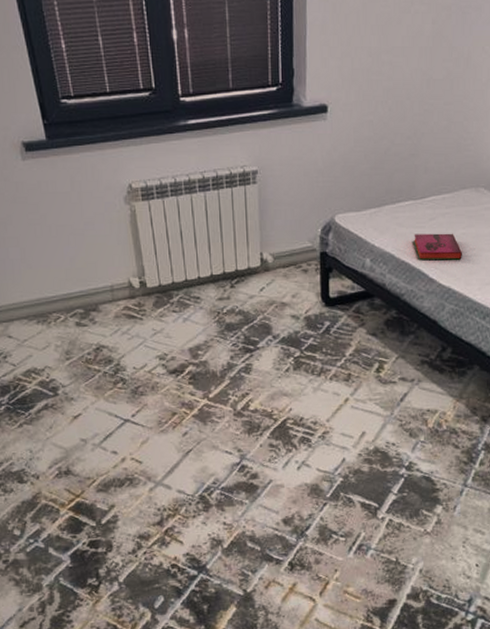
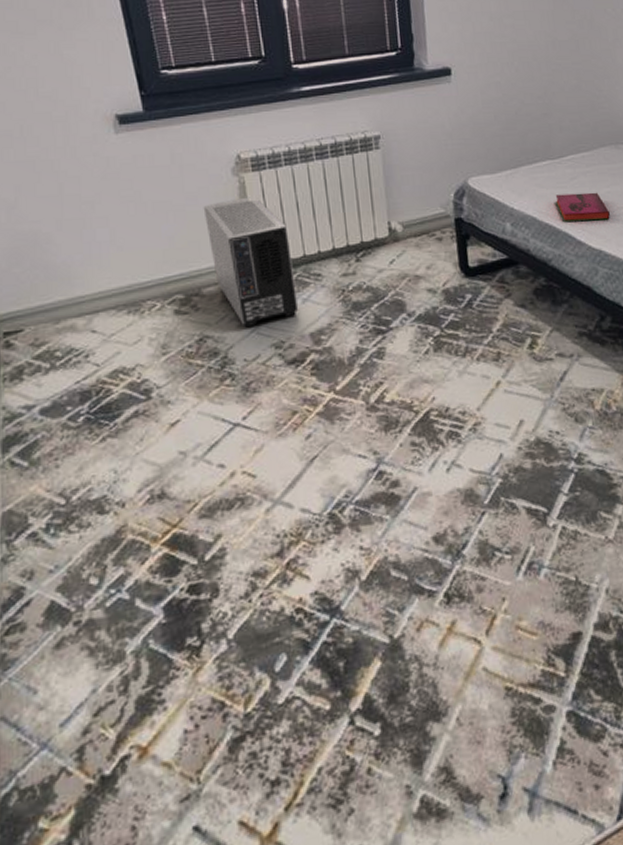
air purifier: none [99,224,180,341] -> present [203,197,299,328]

